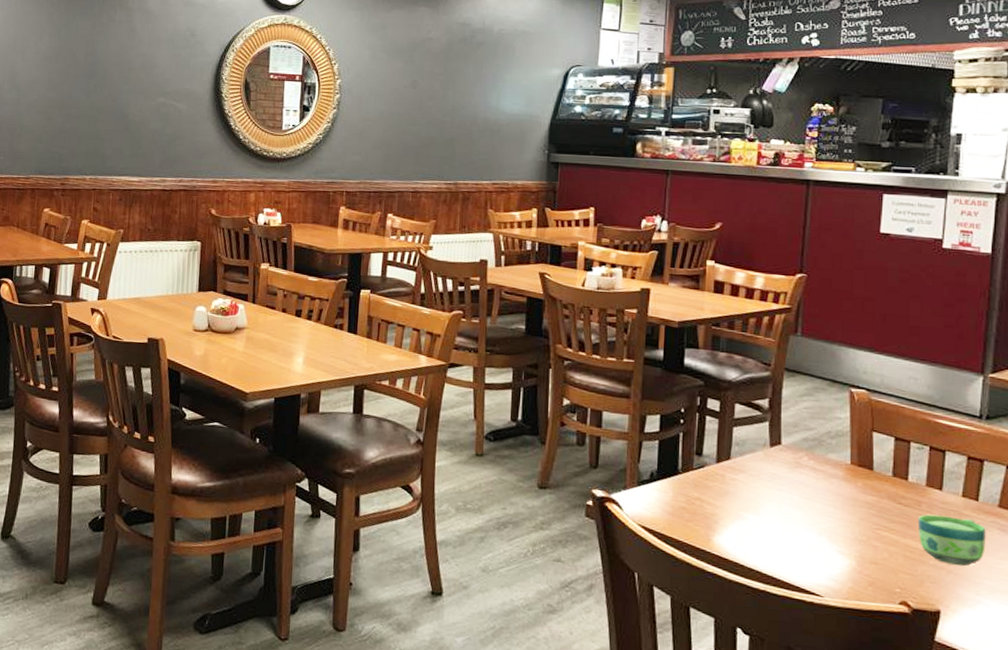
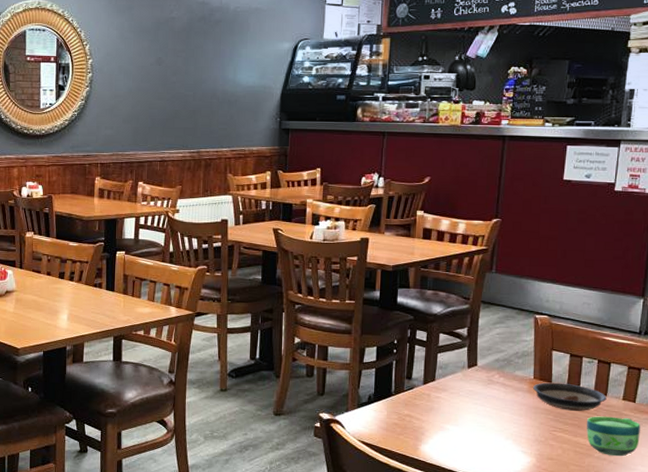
saucer: none [850,469,942,508] -> present [533,382,607,411]

